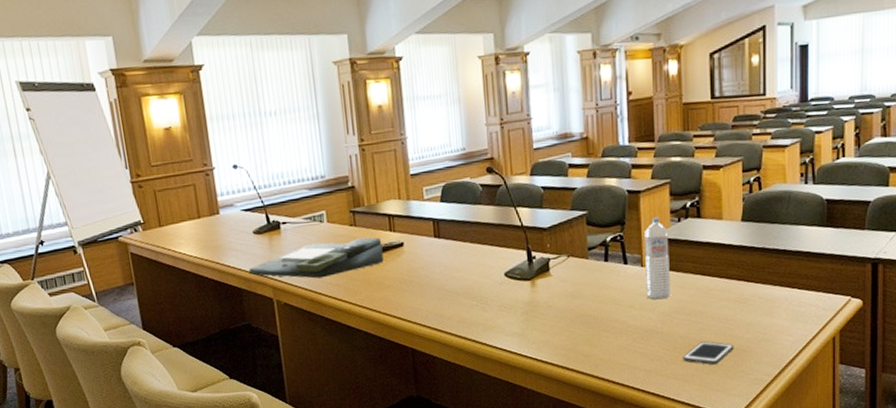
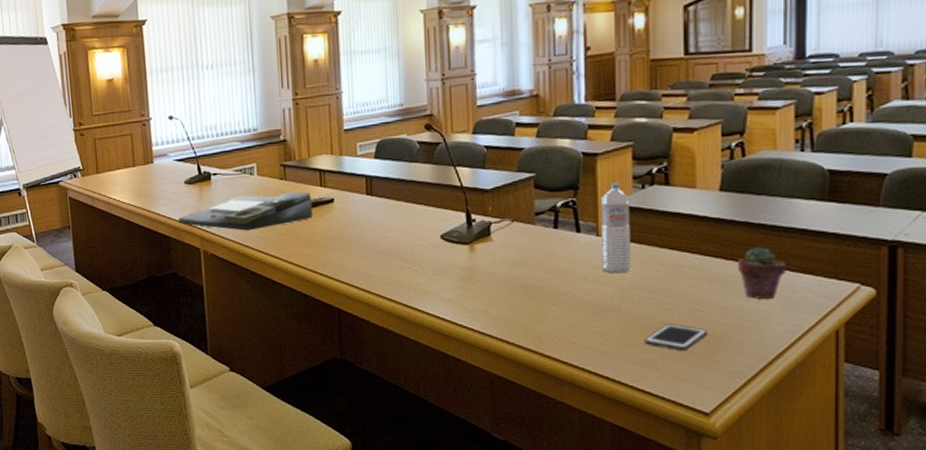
potted succulent: none [756,269,796,315] -> present [737,247,788,299]

